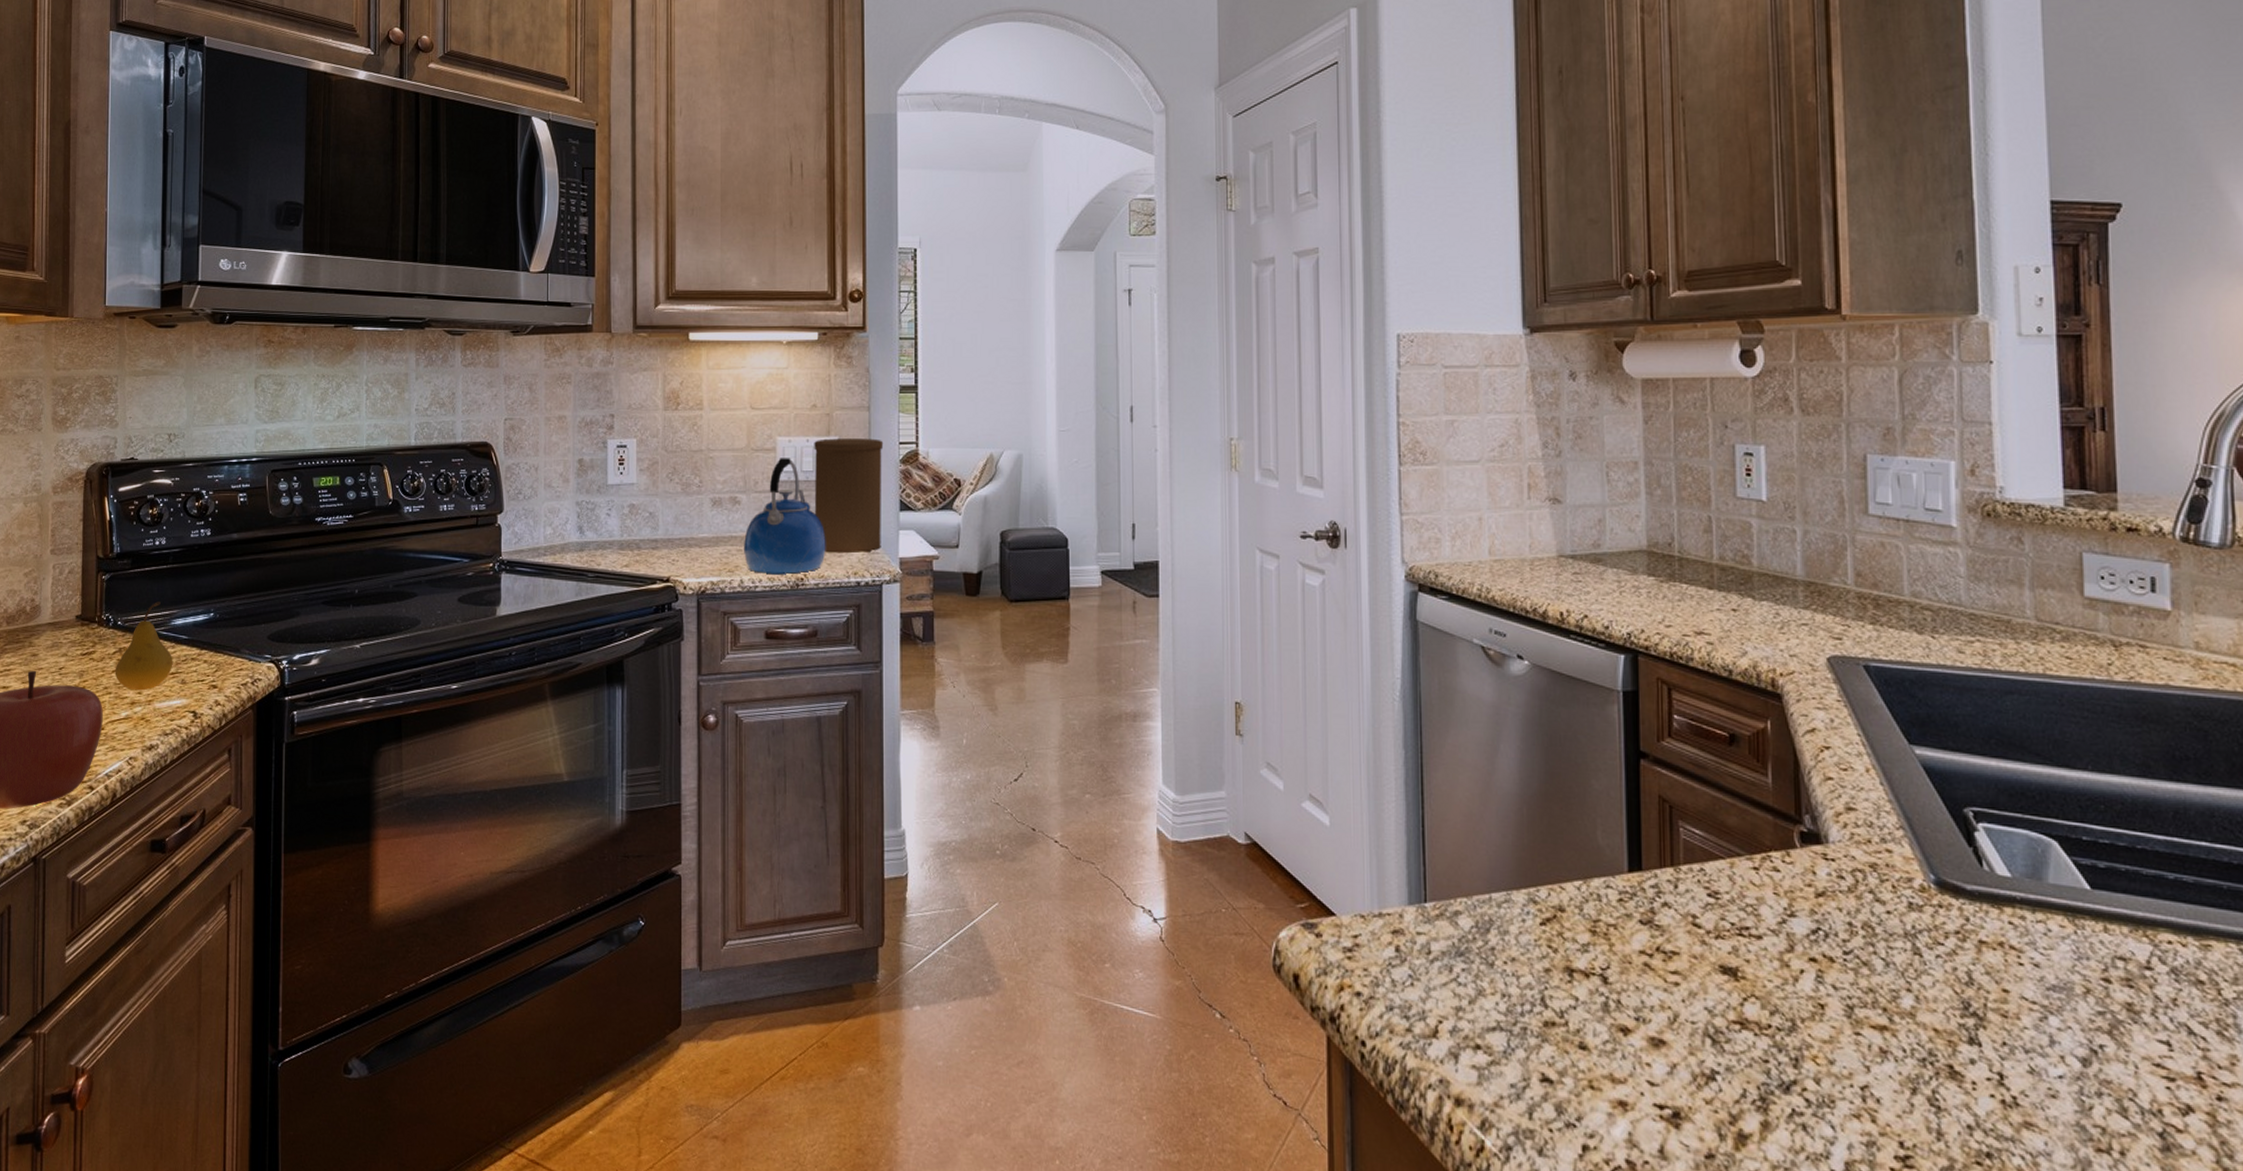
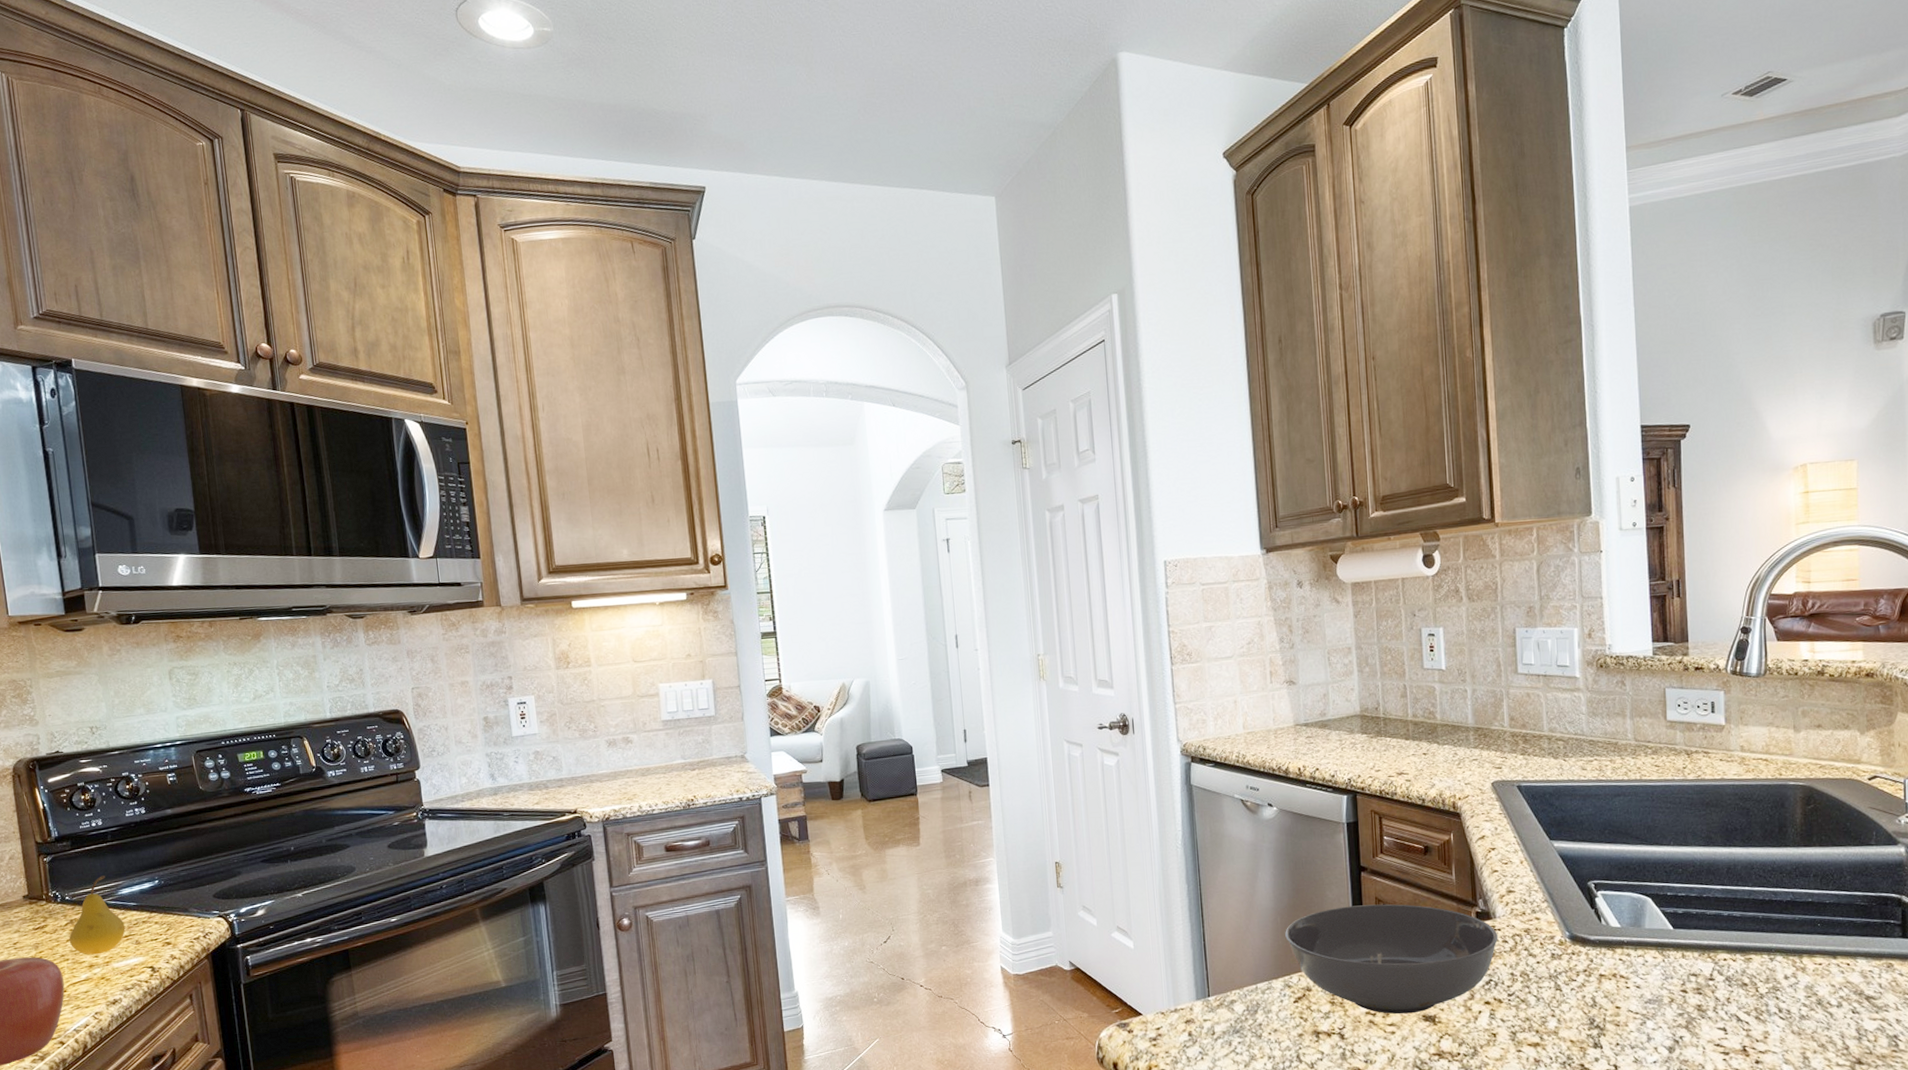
kettle: present [744,458,826,574] -> none [638,700,711,799]
canister: present [814,438,884,554] -> none [691,678,757,777]
bowl: none [1532,802,1832,961] -> present [1285,904,1499,1015]

